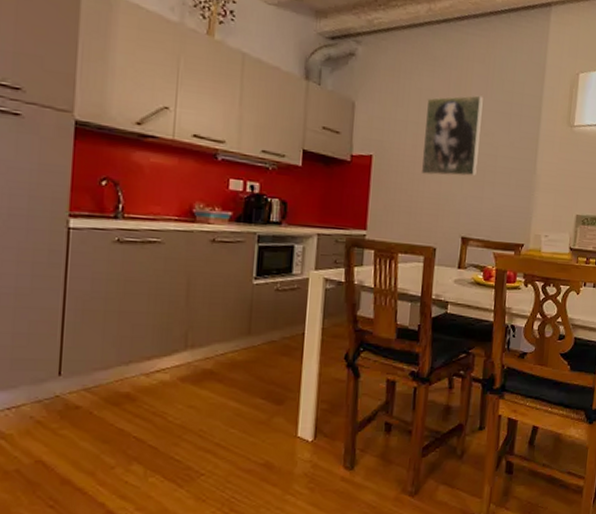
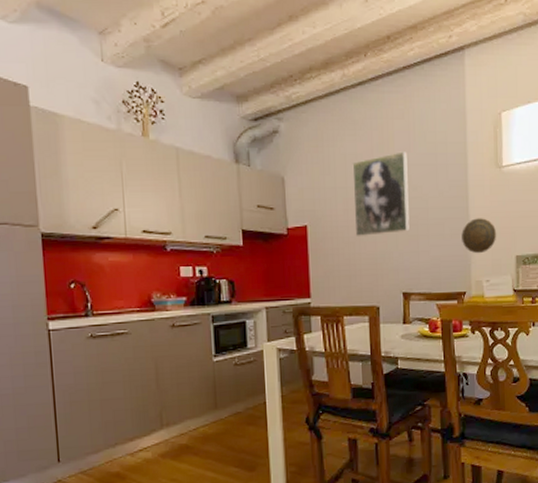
decorative plate: none [526,172,561,209] -> present [462,218,497,254]

